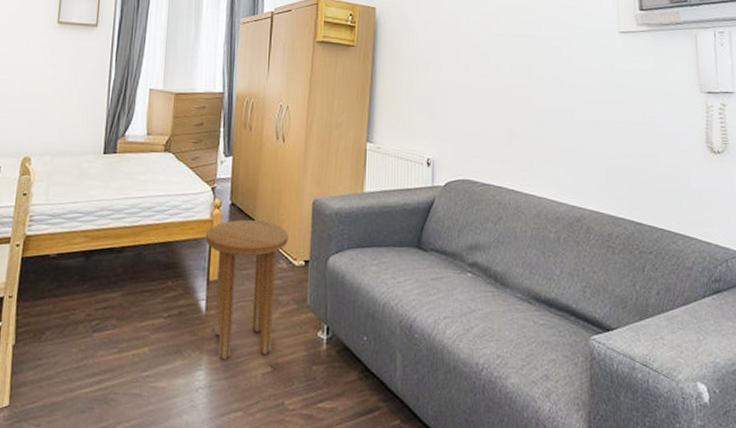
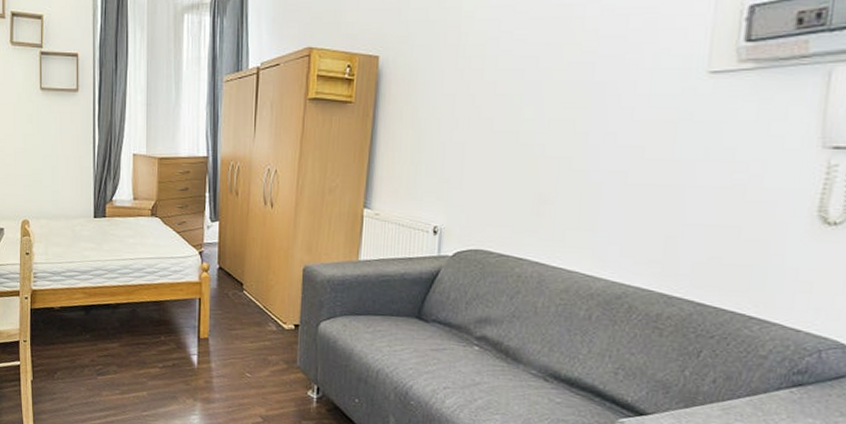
side table: present [205,220,288,360] -> none [194,283,278,408]

